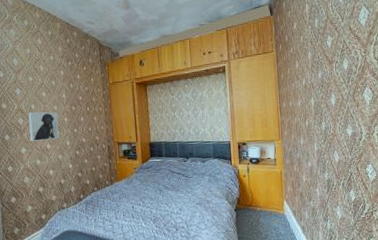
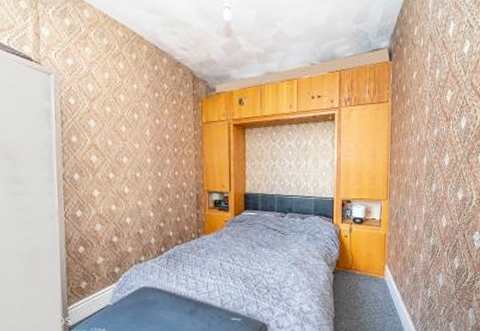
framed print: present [28,112,59,141] -> none [104,149,140,183]

